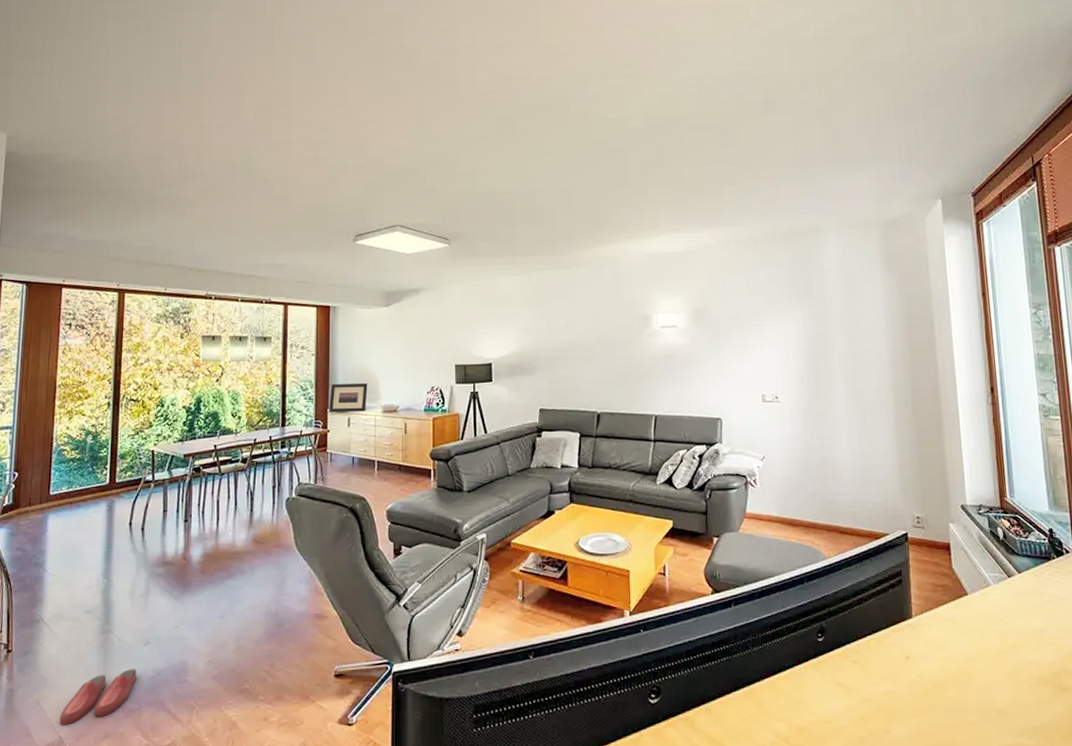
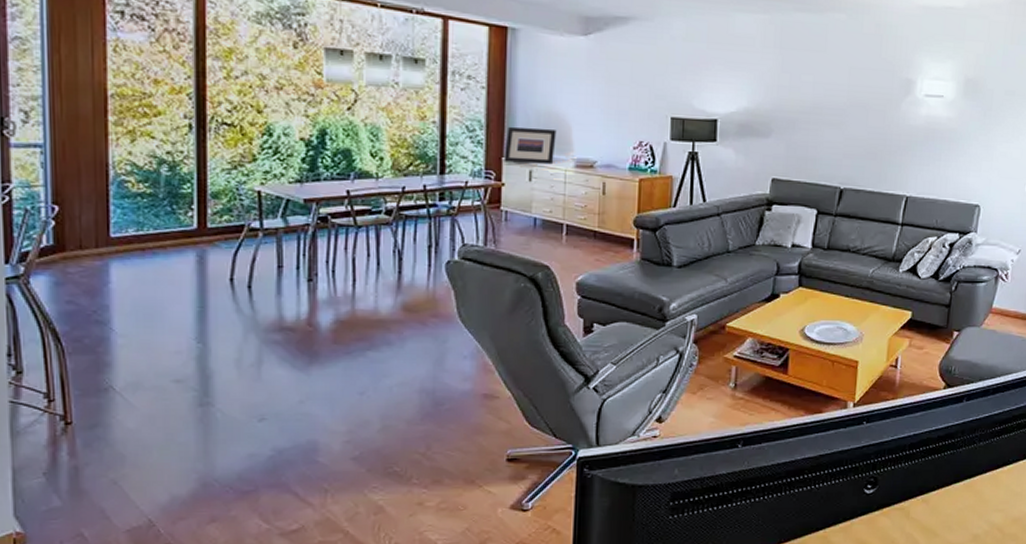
slippers: present [59,669,137,725] -> none [147,448,251,507]

